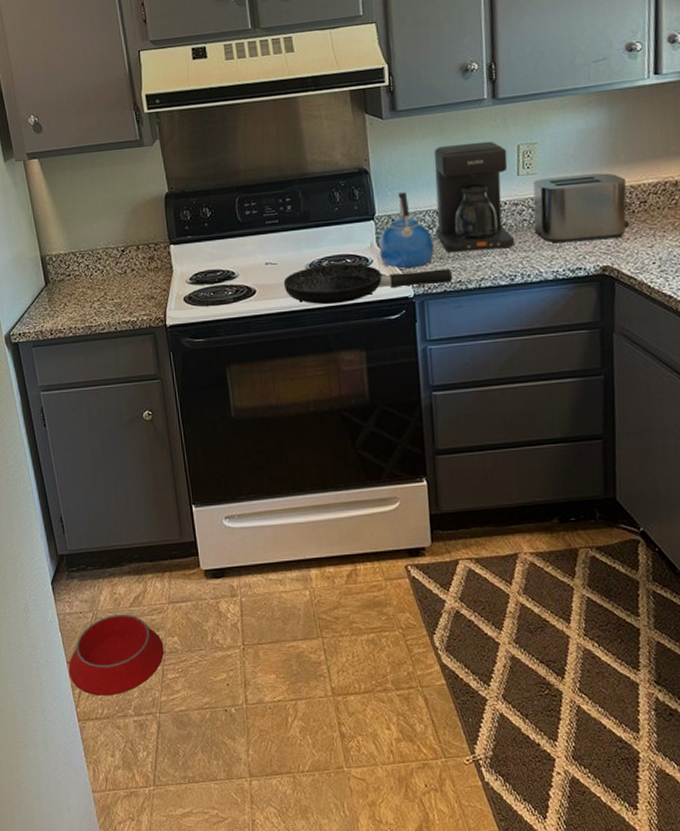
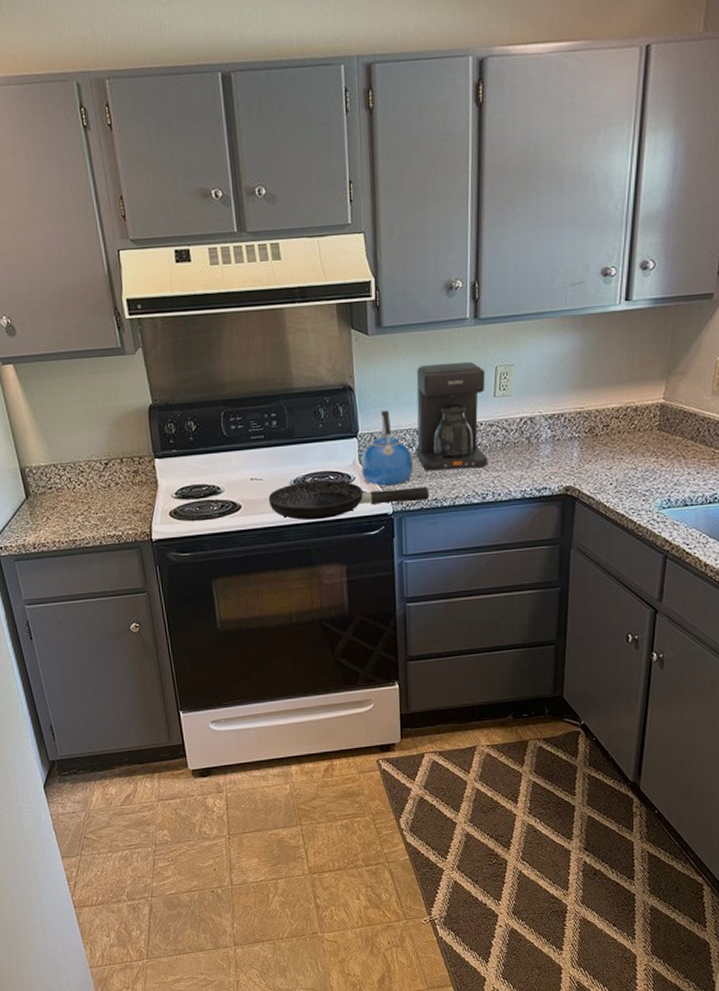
pet bowl: present [68,614,165,696] -> none [63,812,155,885]
toaster: present [533,173,630,244] -> none [506,397,593,464]

